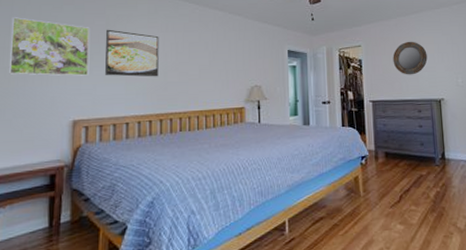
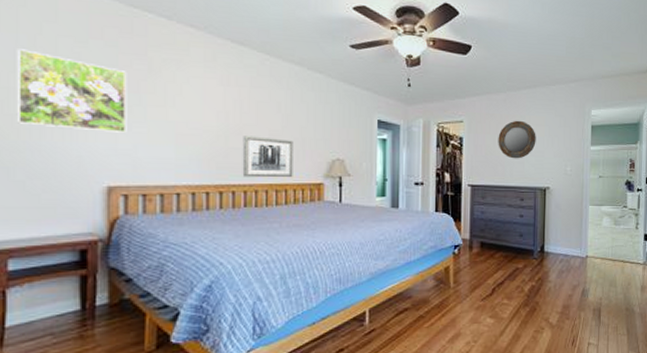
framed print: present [105,29,159,77] -> none [147,76,218,141]
wall art: none [178,71,219,106] -> present [242,136,294,178]

